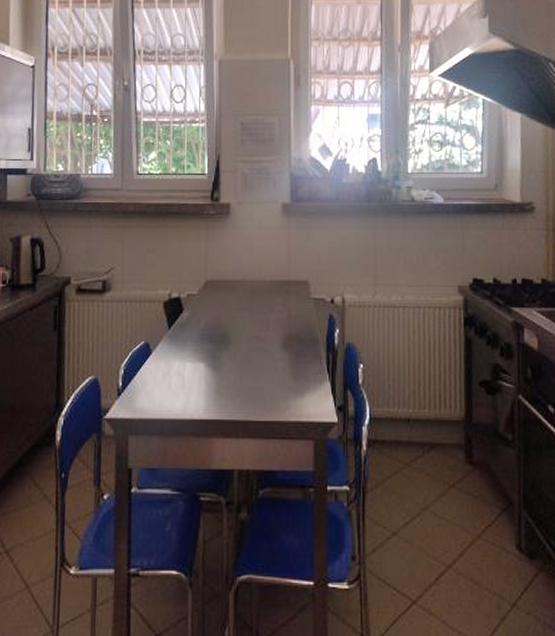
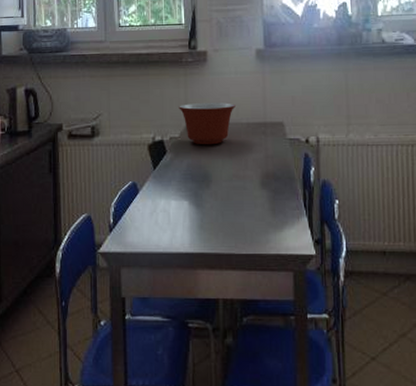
mixing bowl: none [198,259,259,304] -> present [179,103,236,145]

